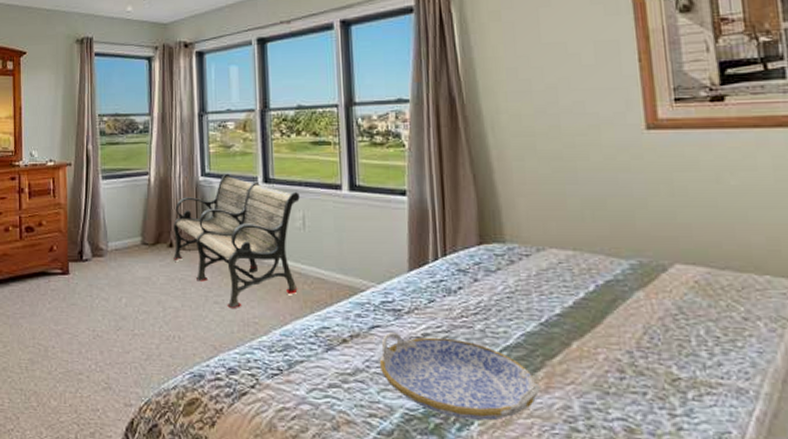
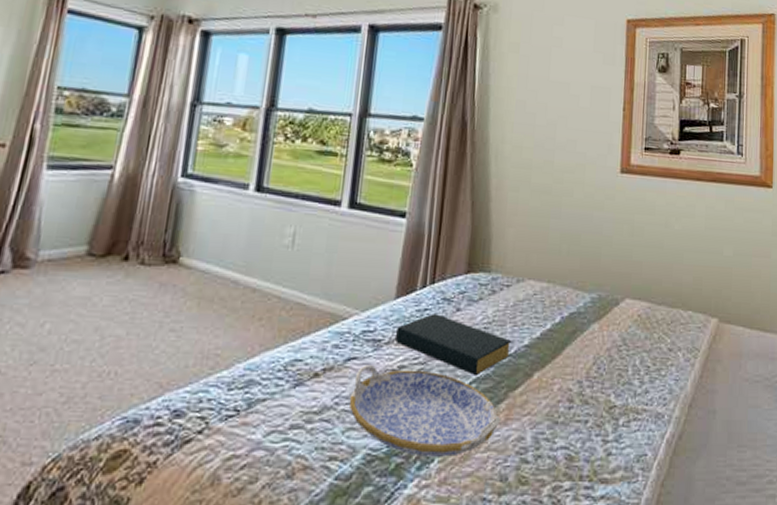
bench: present [173,173,300,309] -> none [126,176,294,339]
hardback book: none [415,285,541,345] -> present [396,314,512,377]

